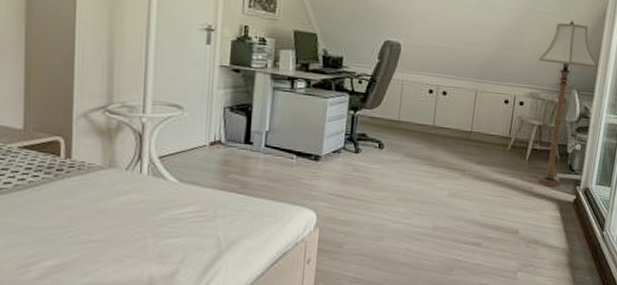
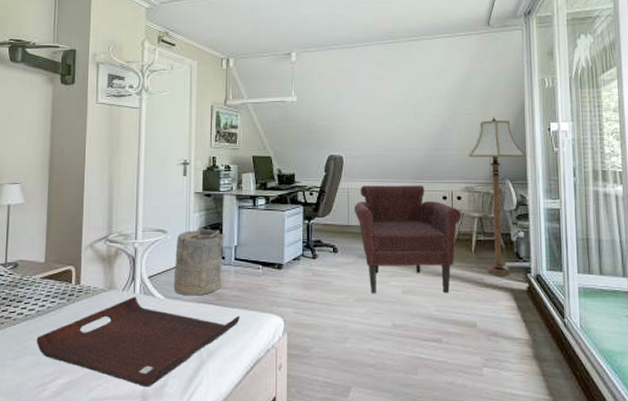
serving tray: none [15,177,267,273] -> present [36,296,240,386]
laundry hamper: none [189,107,256,182] -> present [173,228,226,296]
leather: none [406,79,522,199] -> present [354,185,462,294]

